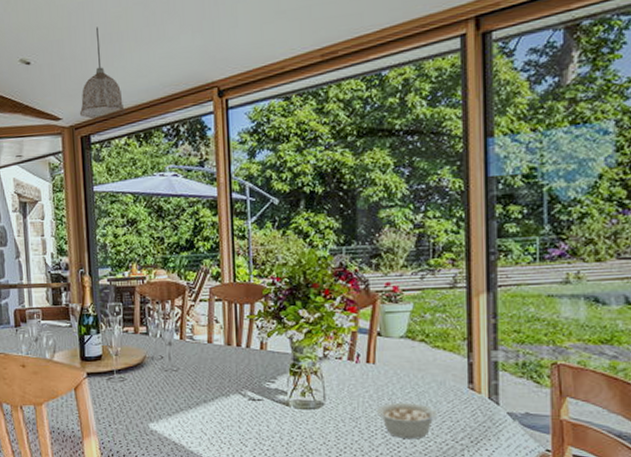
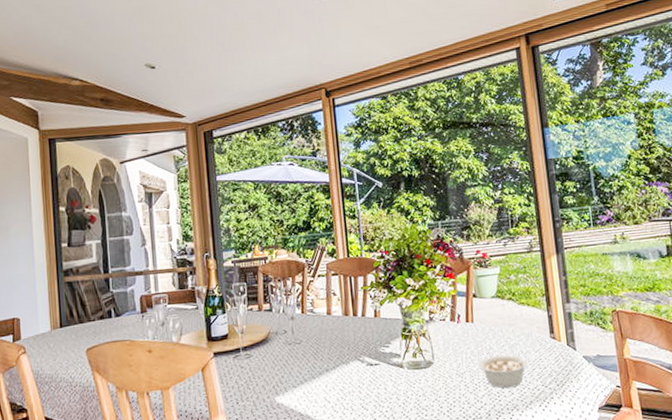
pendant lamp: present [79,27,125,119] -> none [202,37,244,117]

